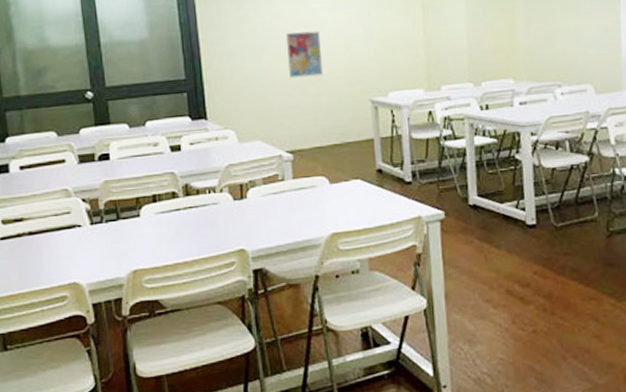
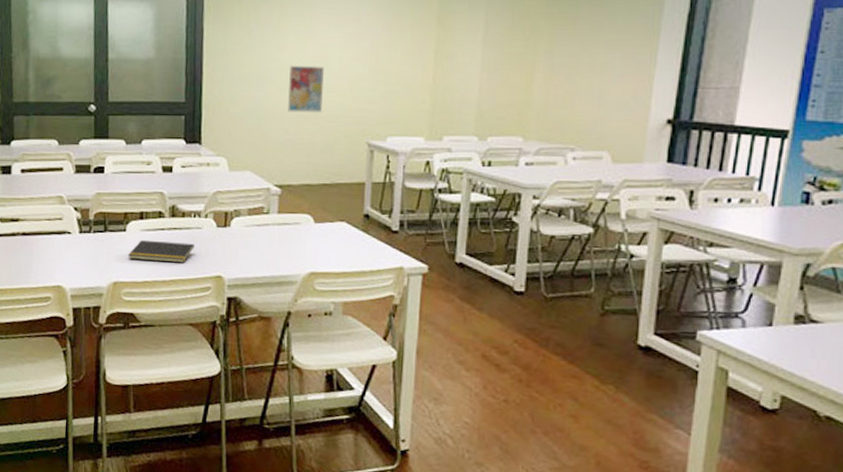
notepad: none [144,220,213,245] -> present [127,239,195,263]

